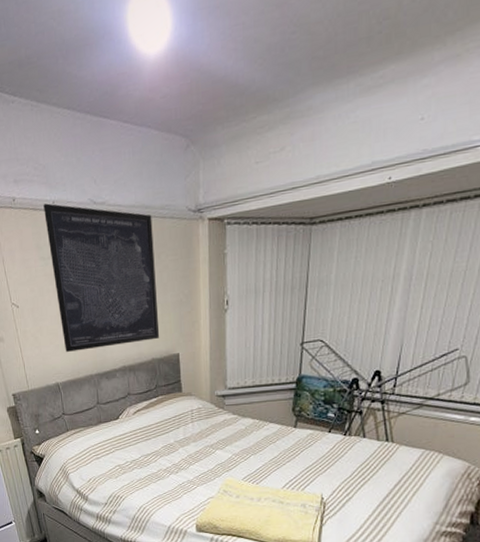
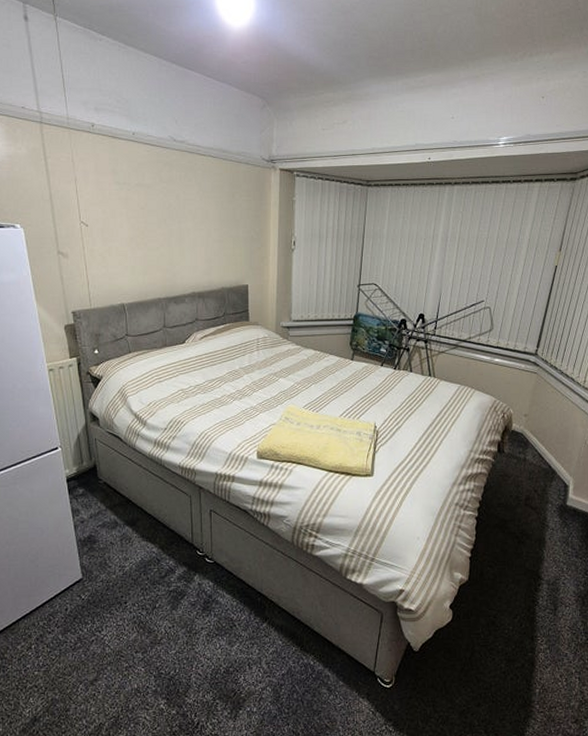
wall art: present [43,203,160,352] -> none [123,134,231,274]

